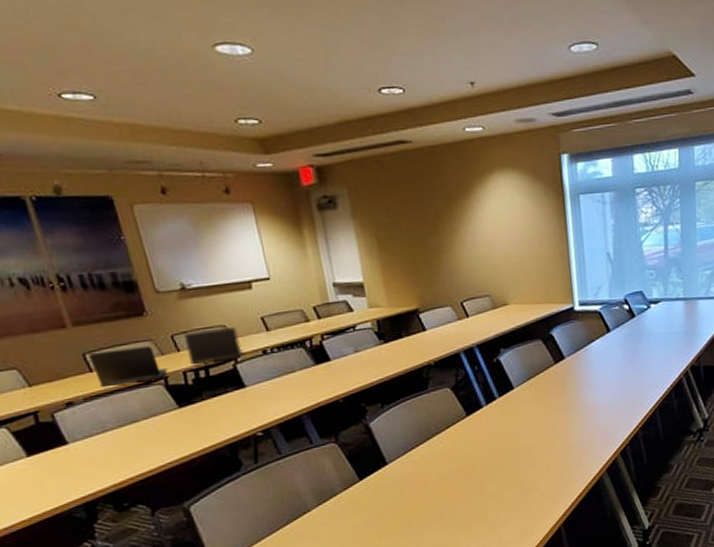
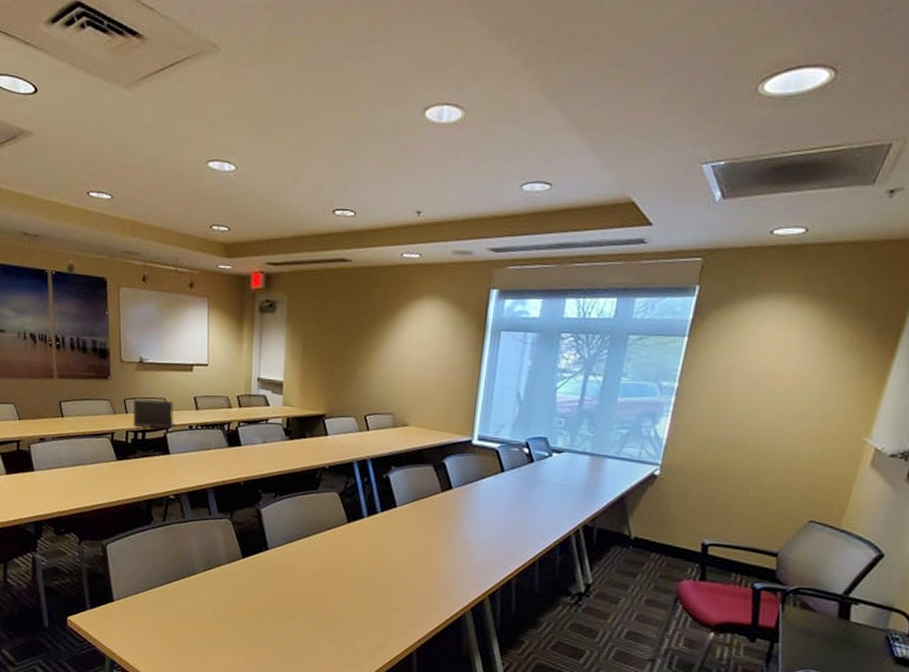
laptop computer: present [89,346,167,388] -> none [63,402,115,433]

